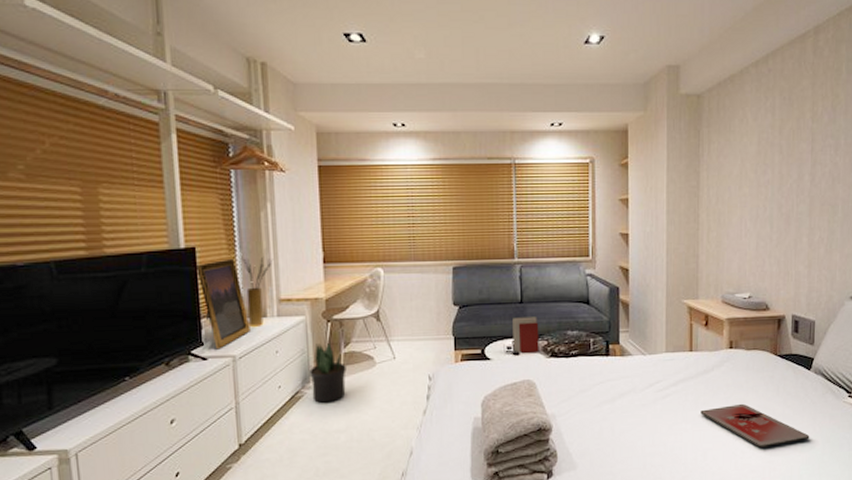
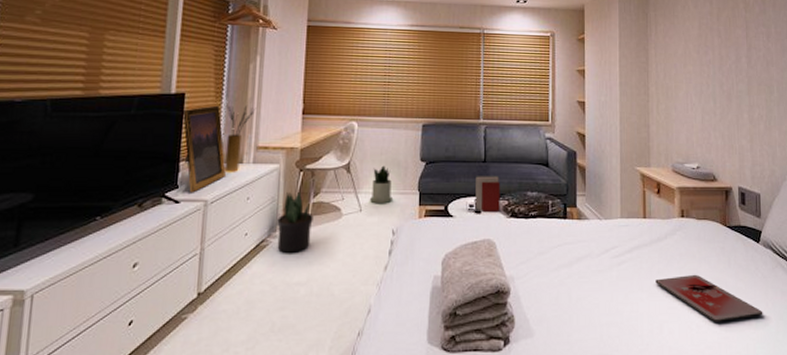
planter: none [402,312,428,351] -> present [369,165,394,204]

